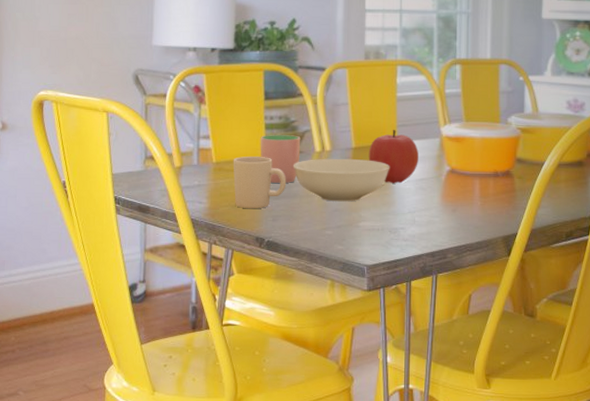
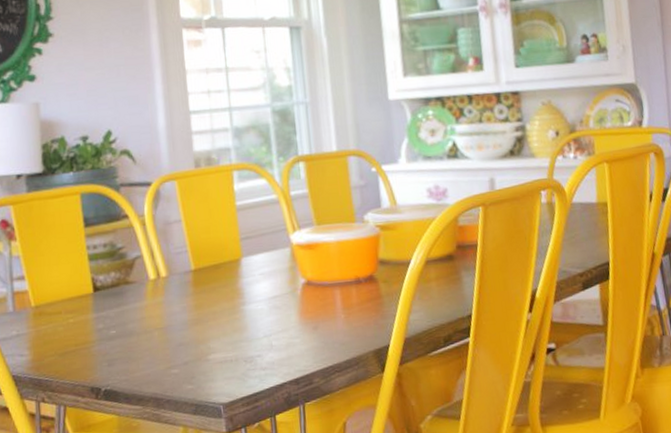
mug: present [233,157,287,209] -> none [55,293,120,356]
cup: present [260,135,301,183] -> none [84,263,133,322]
bowl: present [292,158,390,202] -> none [125,282,238,335]
fruit: present [368,130,418,184] -> none [210,244,269,306]

